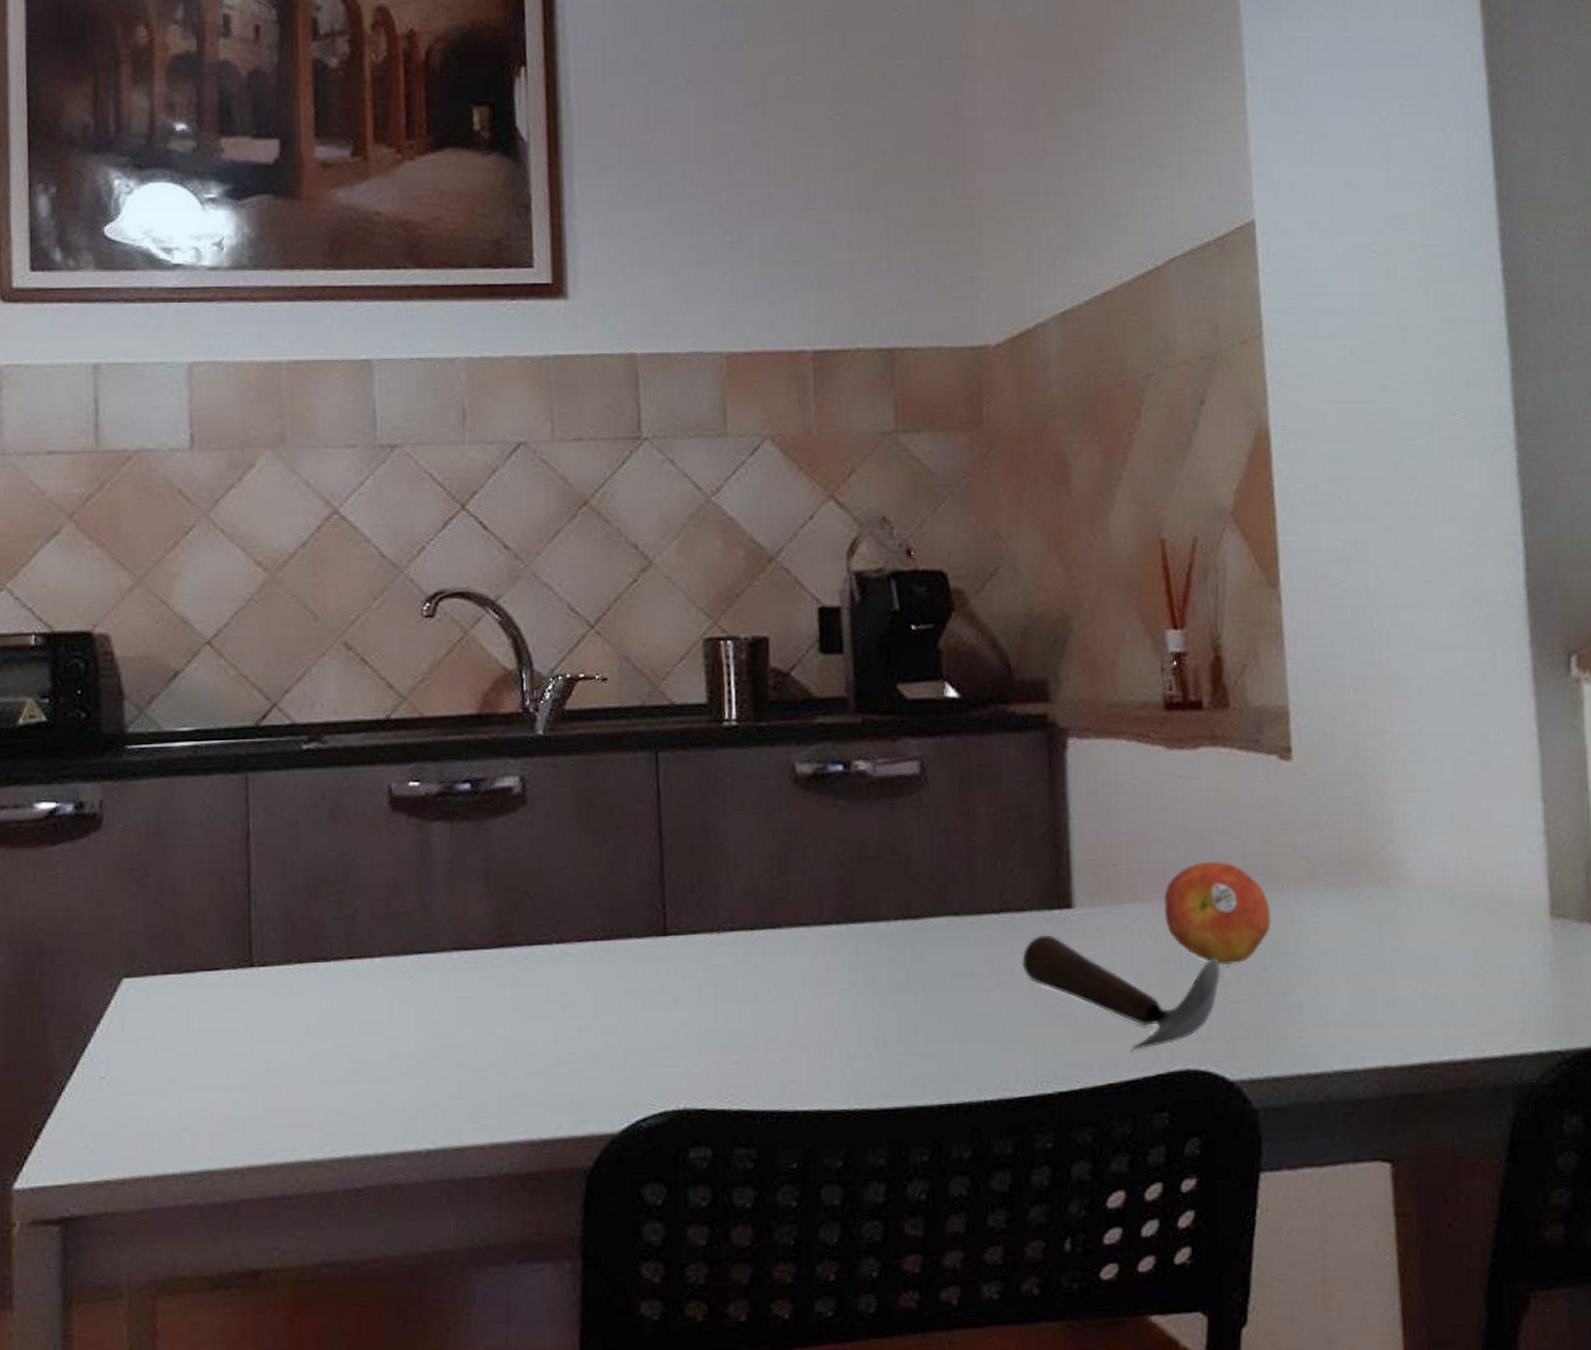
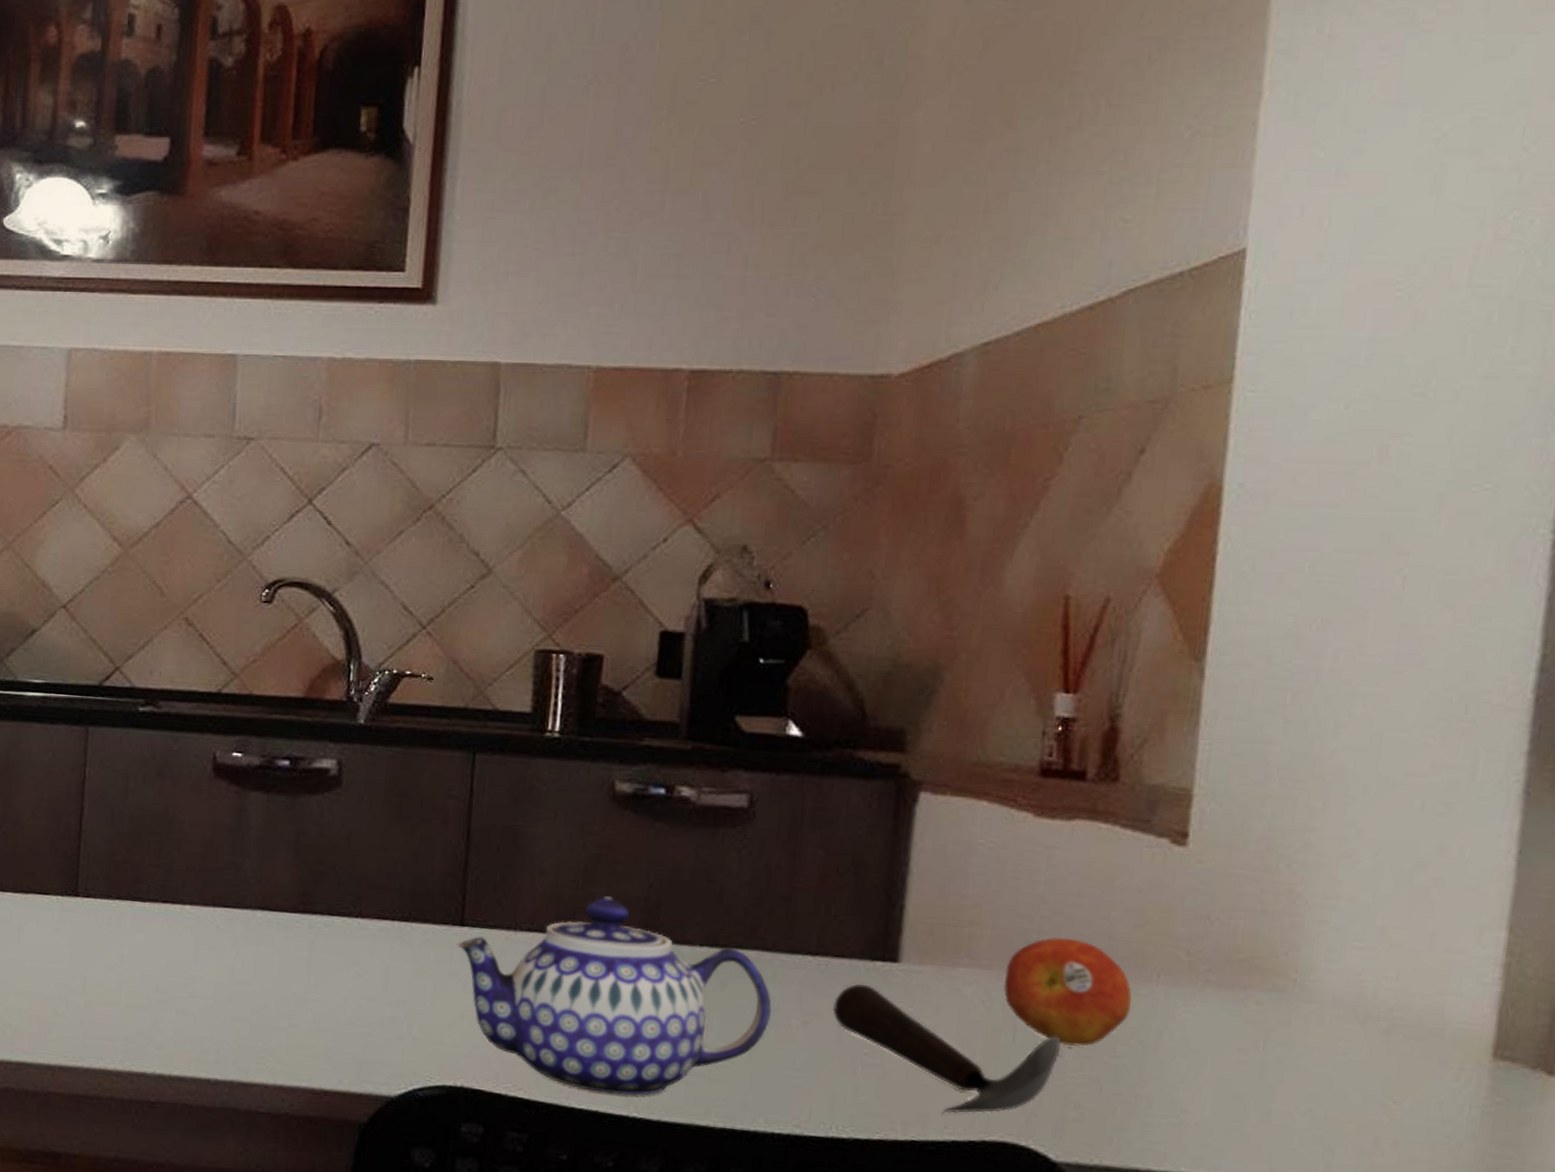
teapot: none [663,883,969,1089] -> present [457,896,772,1096]

